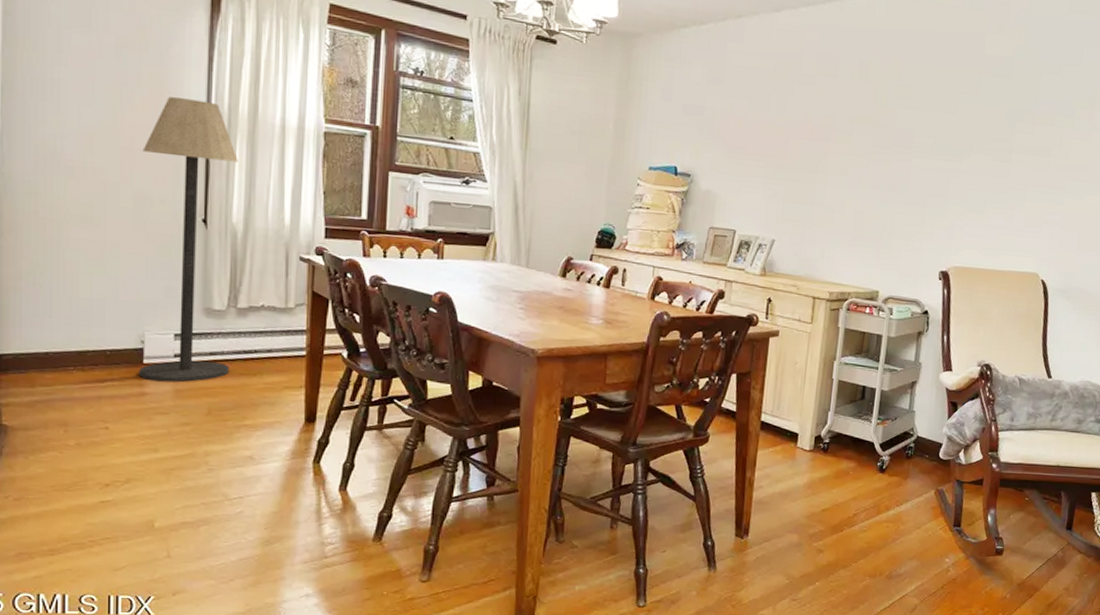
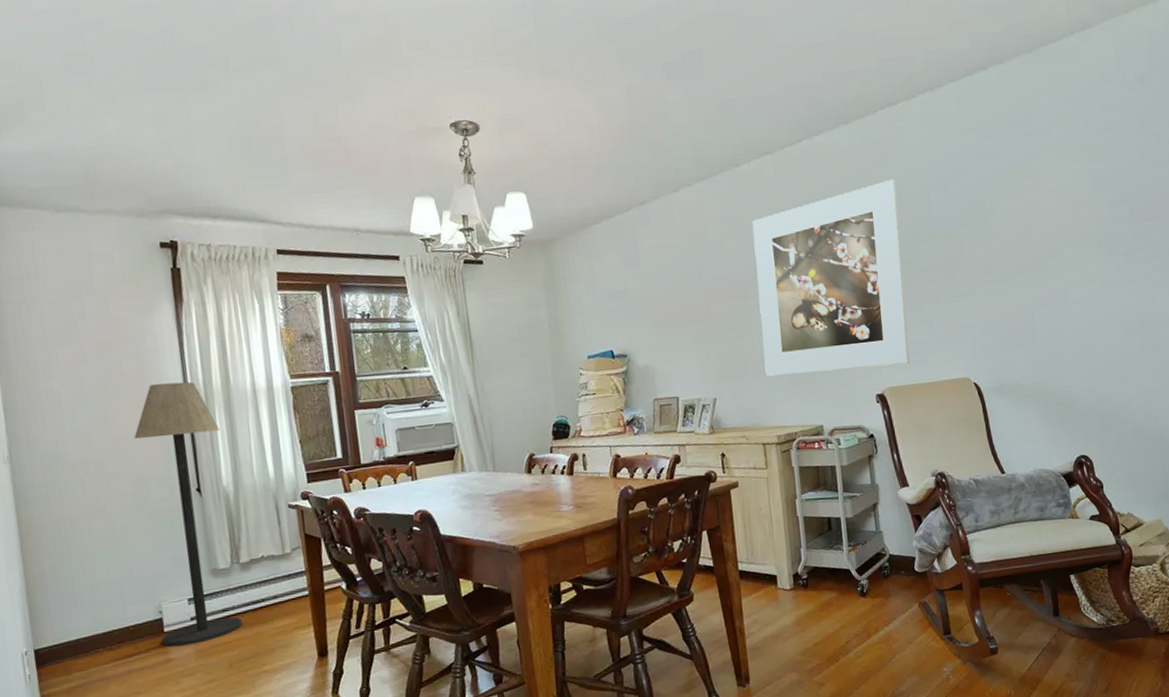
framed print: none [831,49,1010,246] -> present [752,179,910,377]

